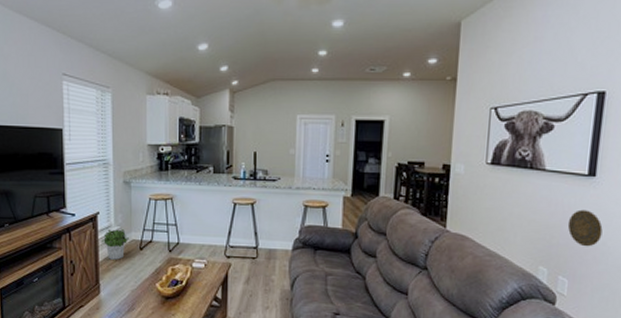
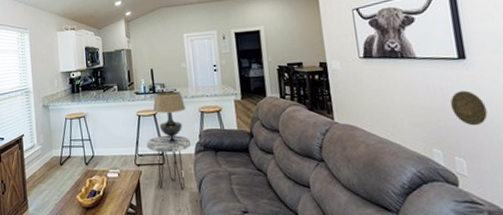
potted plant: present [101,228,129,260] -> none [26,147,50,176]
side table: none [240,227,290,286] -> present [146,135,191,189]
table lamp: none [251,179,288,237] -> present [152,91,186,144]

